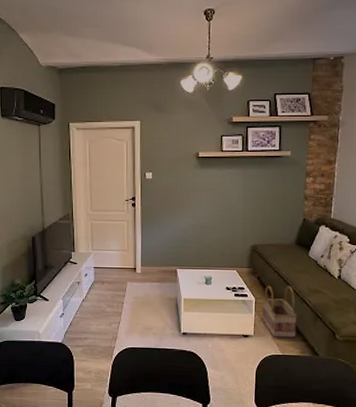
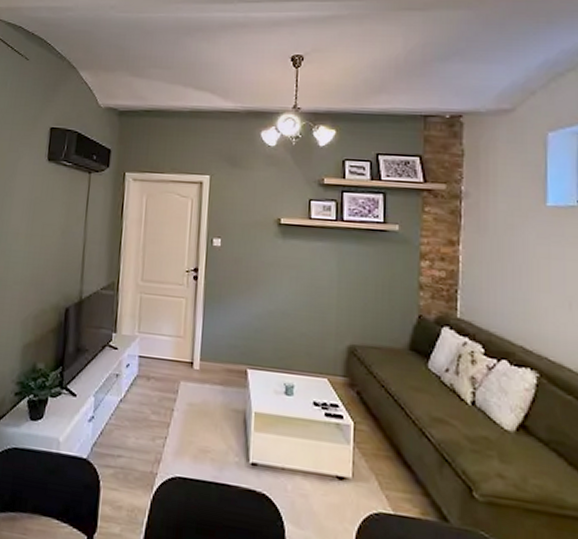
basket: present [261,285,297,338] -> none [363,405,415,489]

